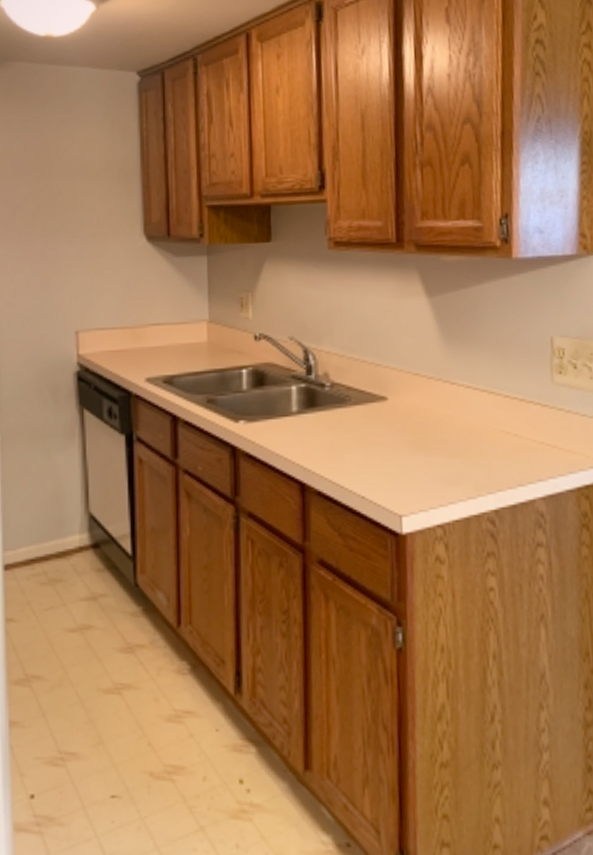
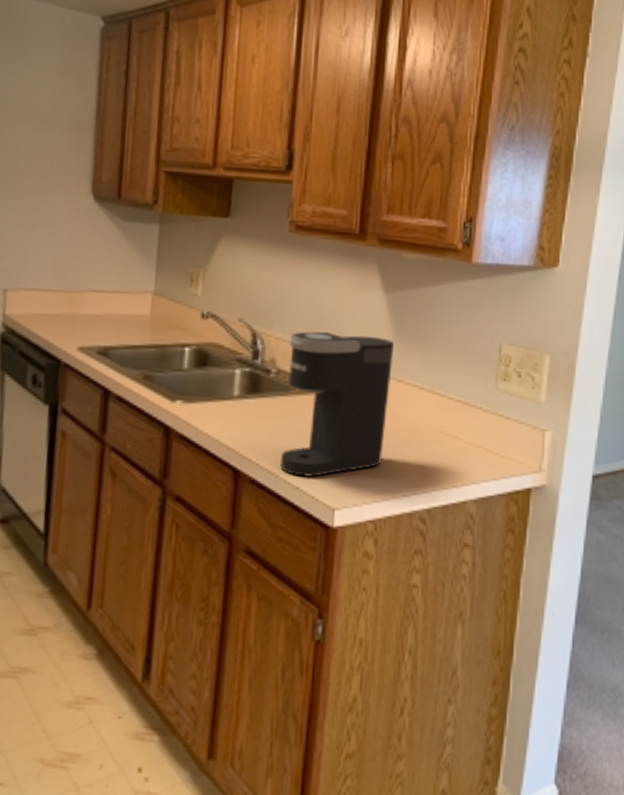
coffee maker: none [340,341,444,486] -> present [280,331,395,477]

